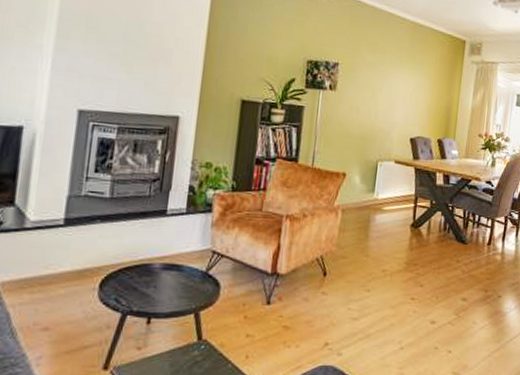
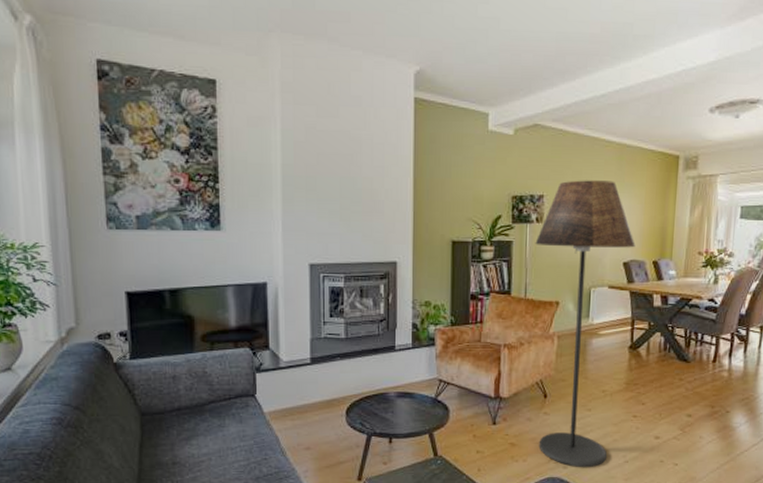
floor lamp: none [313,52,423,355] -> present [535,180,635,468]

